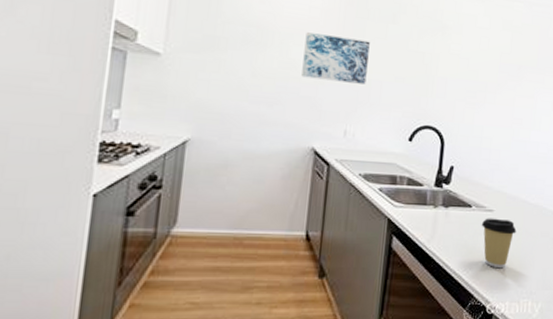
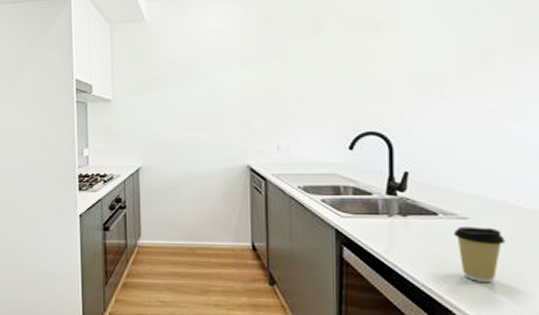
wall art: present [301,32,370,85] -> none [228,56,294,101]

